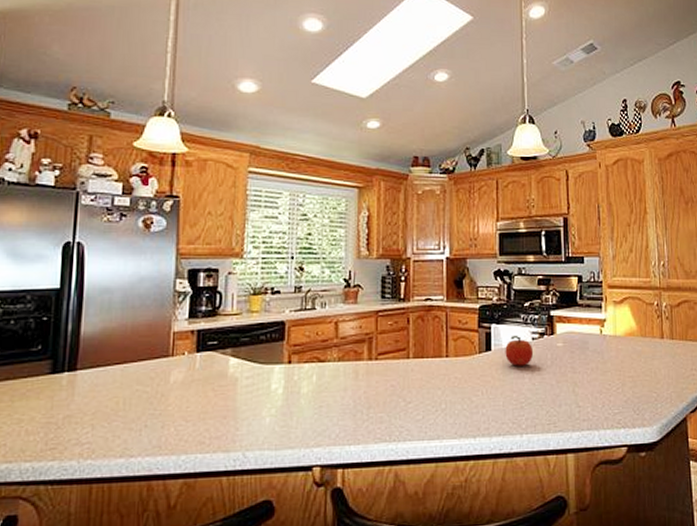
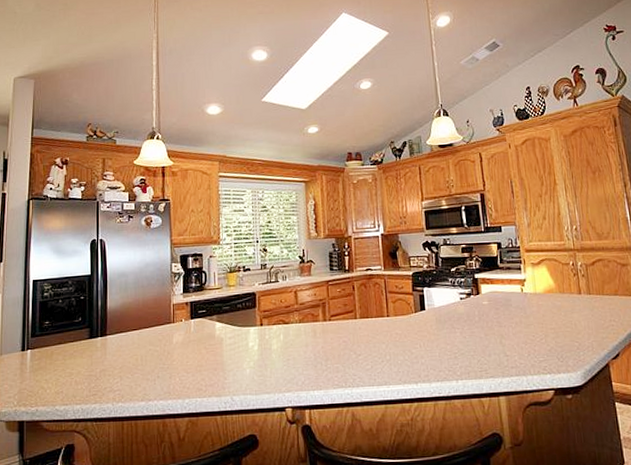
fruit: present [505,335,534,366] -> none [437,296,463,323]

